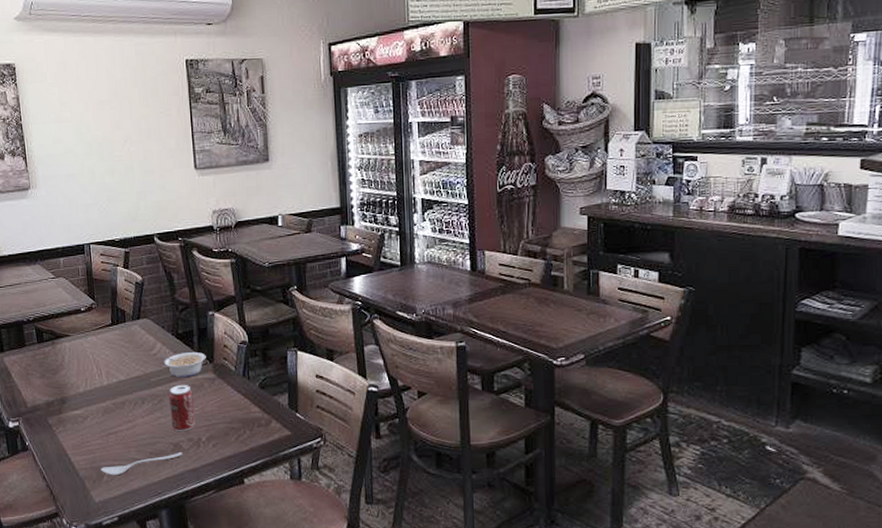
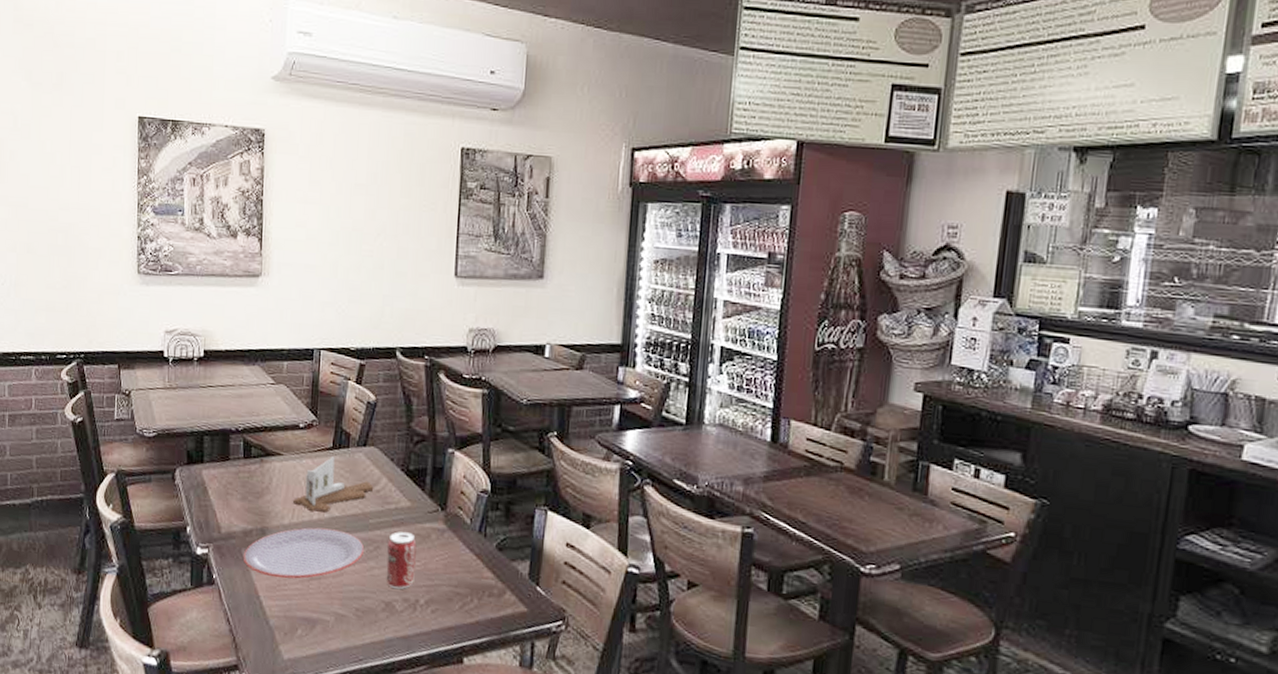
plate: none [49,391,151,437] -> present [243,527,365,579]
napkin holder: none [85,331,151,380] -> present [293,456,374,513]
spoon: present [100,452,183,476] -> none [295,613,395,631]
legume: present [159,351,206,378] -> none [382,492,438,525]

